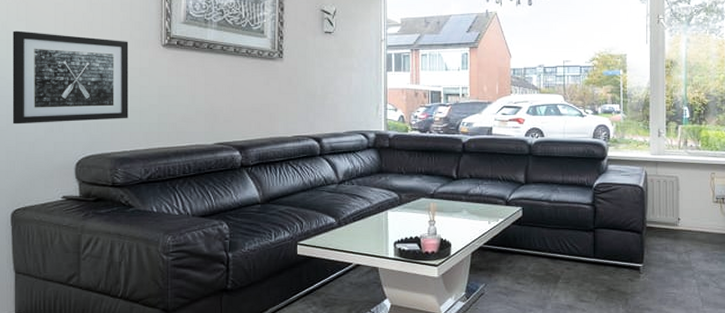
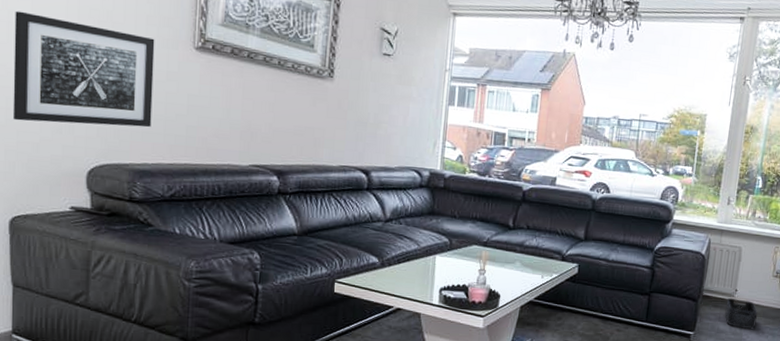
storage bin: none [671,226,703,257] -> present [724,297,758,330]

